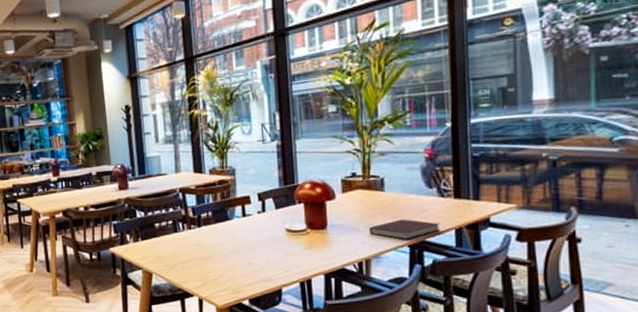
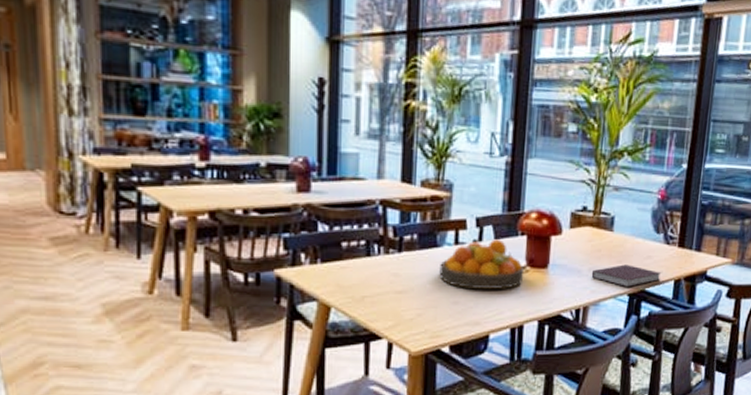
fruit bowl: none [232,209,306,251] -> present [439,239,525,289]

